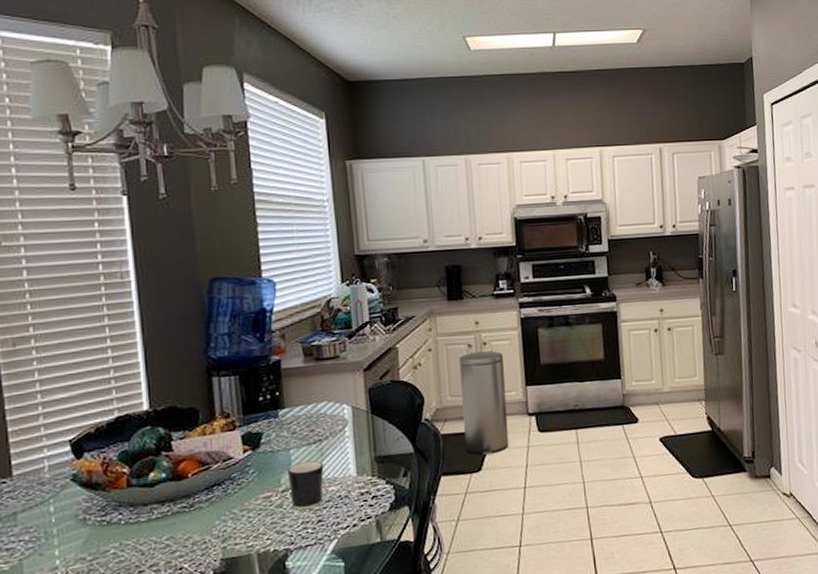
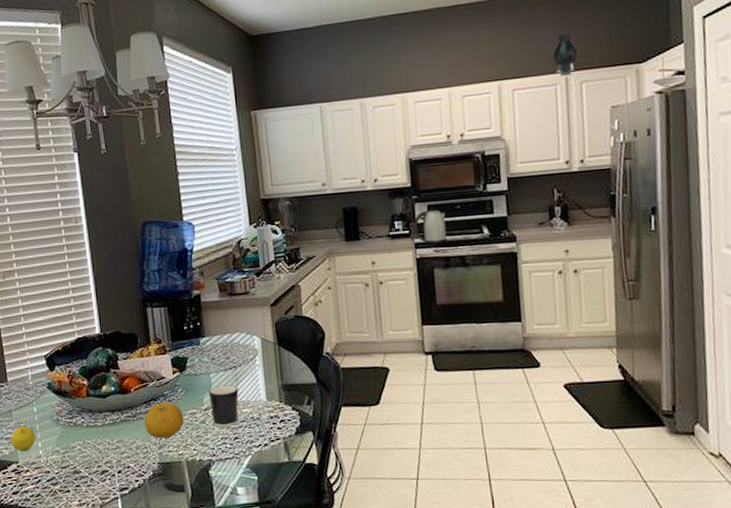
fruit: none [13,530,52,564] -> present [10,425,36,452]
fruit: none [205,486,256,530] -> present [144,402,184,438]
pedal bin: present [459,351,509,456] -> none [357,290,406,390]
kettle: none [518,269,551,304] -> present [414,209,447,245]
vase: none [649,108,669,147] -> present [553,34,577,76]

